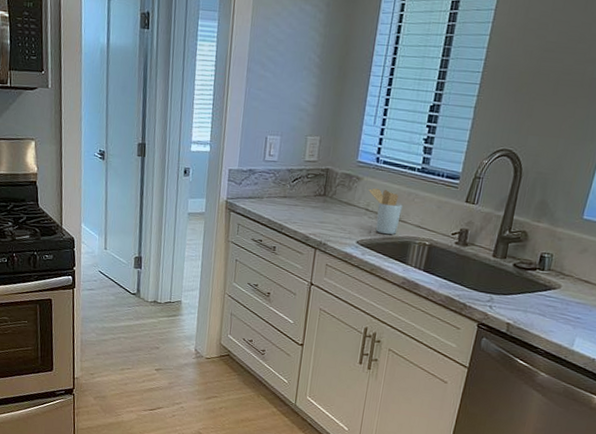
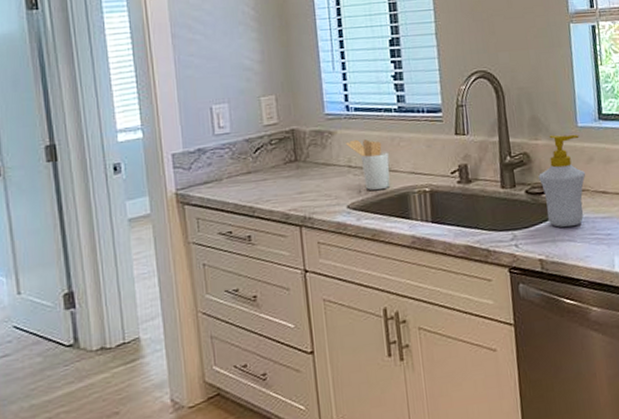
soap bottle: none [526,221,581,304] -> present [539,134,586,228]

